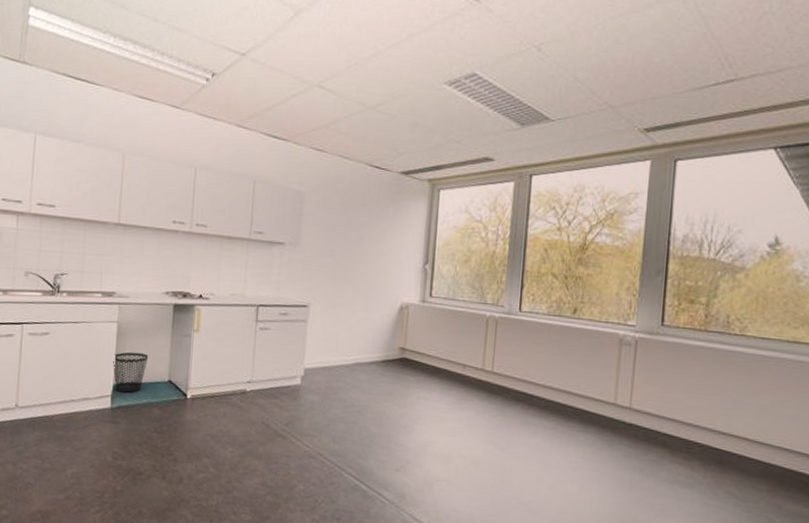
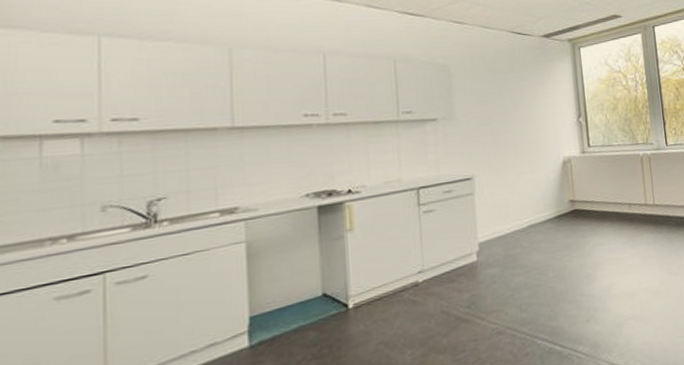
wastebasket: present [113,352,149,393] -> none [245,270,293,324]

